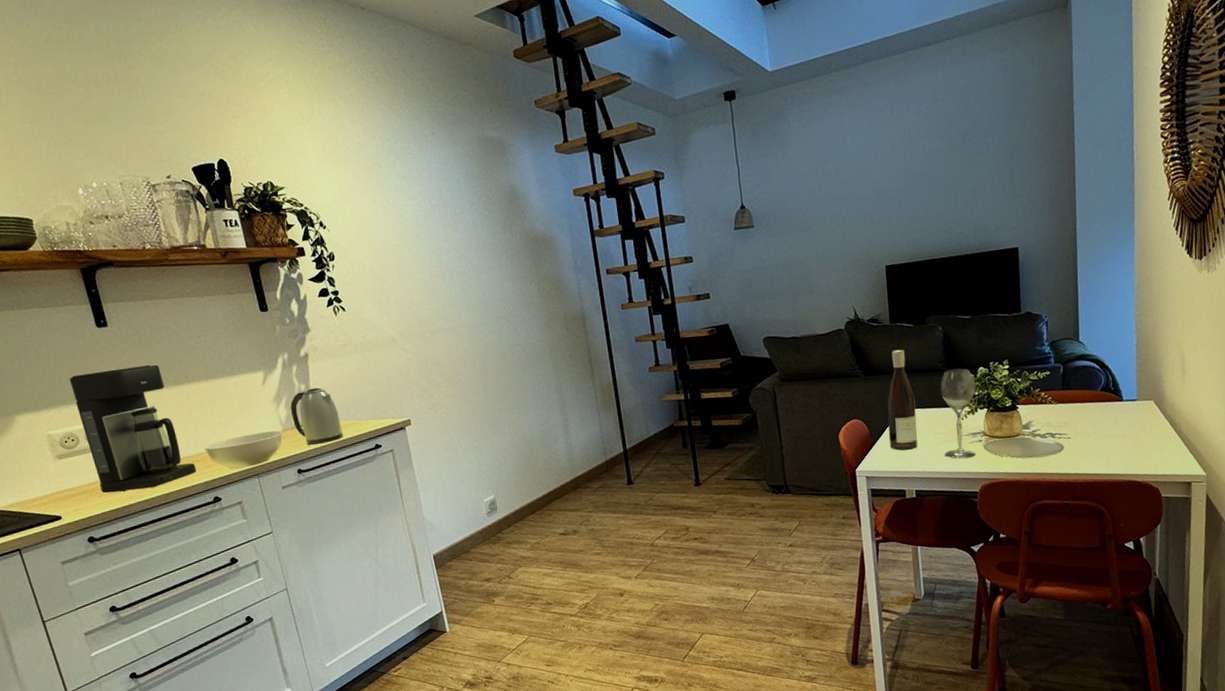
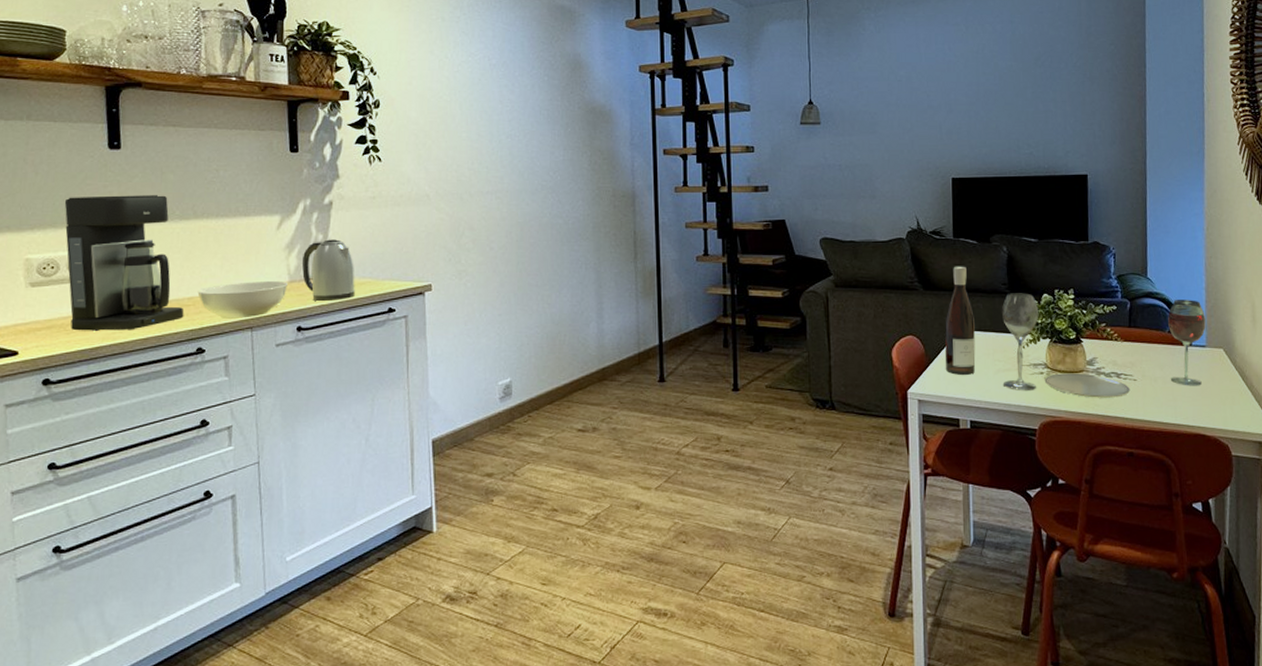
wineglass: none [1100,357,1137,439] -> present [1168,300,1206,386]

